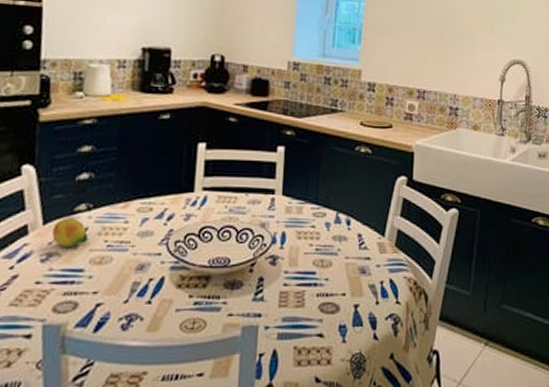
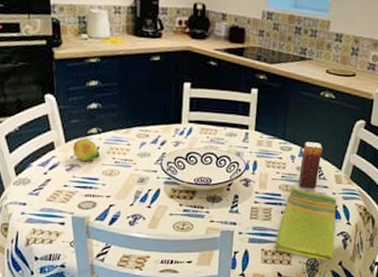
dish towel: none [310,262,383,355] -> present [274,187,337,262]
candle: none [336,205,362,262] -> present [298,142,323,189]

